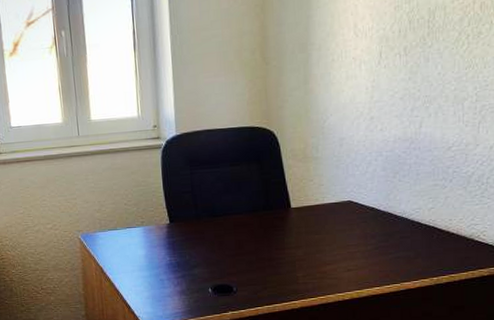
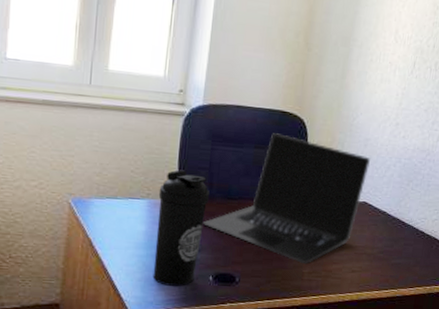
water bottle: none [151,196,196,301] -> present [153,170,209,286]
laptop: none [194,149,348,269] -> present [202,133,370,264]

